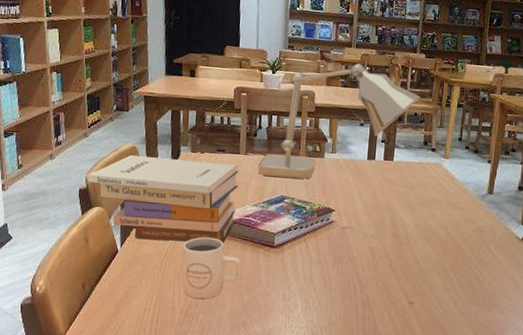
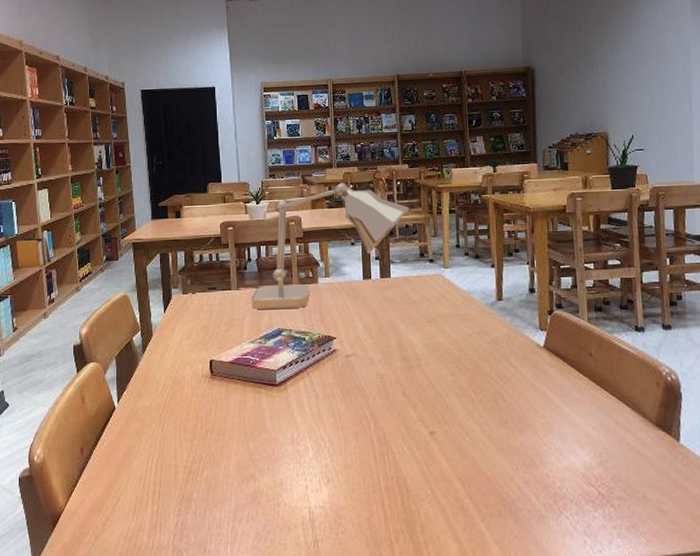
books: none [23,77,61,108] -> present [16,238,52,268]
books: present [88,154,238,243] -> none [81,301,234,392]
mug: present [181,237,243,299] -> none [180,382,246,452]

